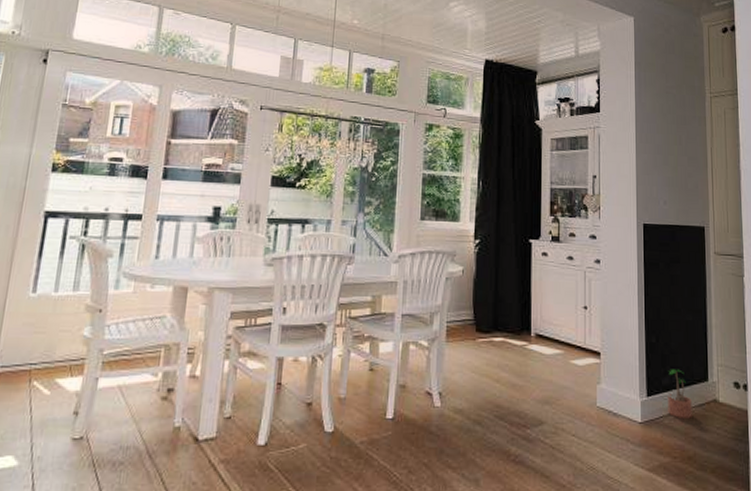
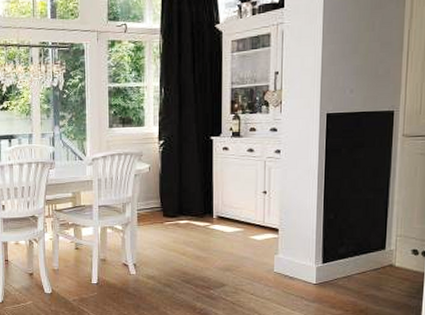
potted plant: present [667,369,692,418] -> none [342,240,367,280]

